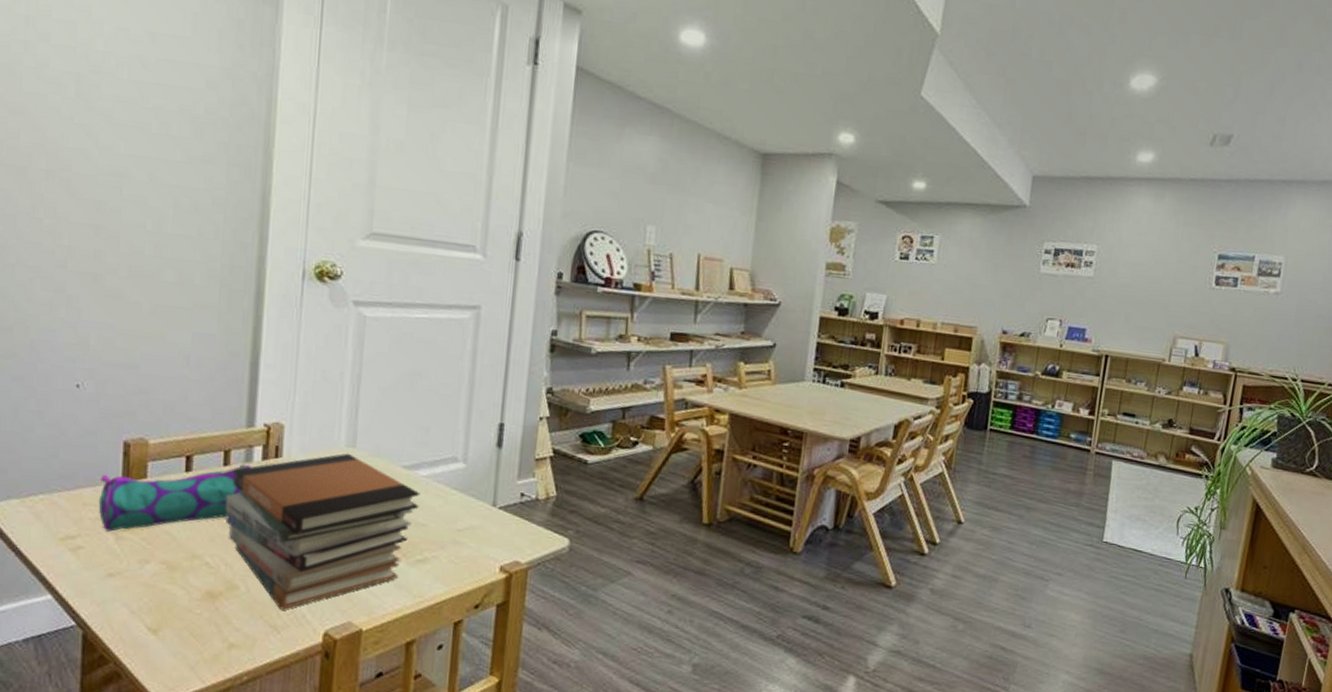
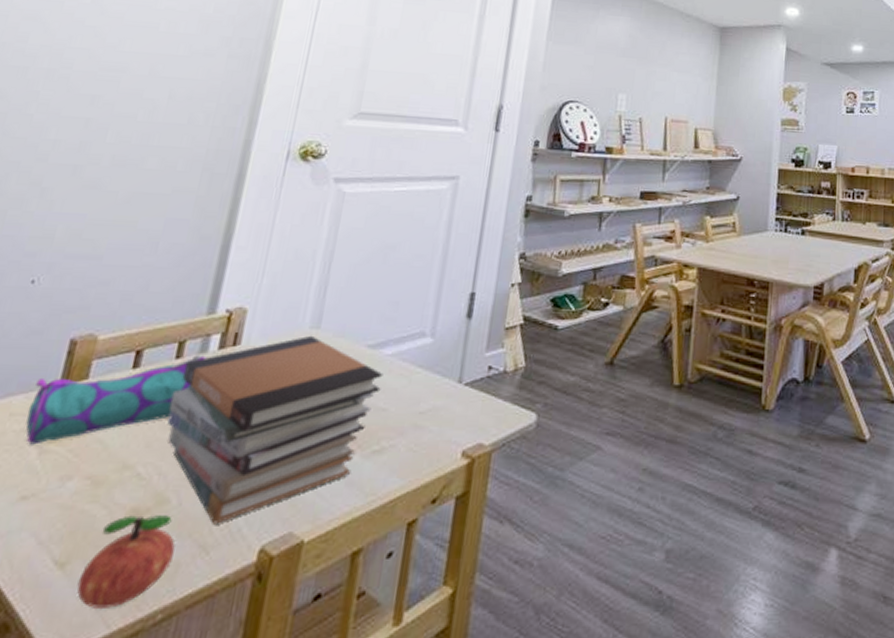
apple: none [171,596,249,669] -> present [76,515,175,610]

